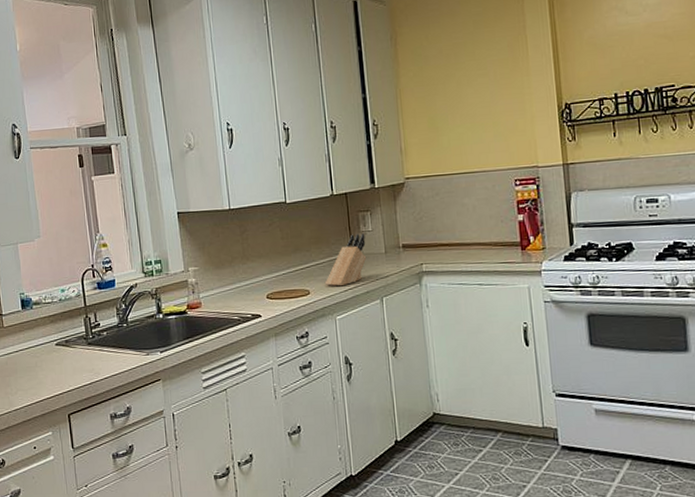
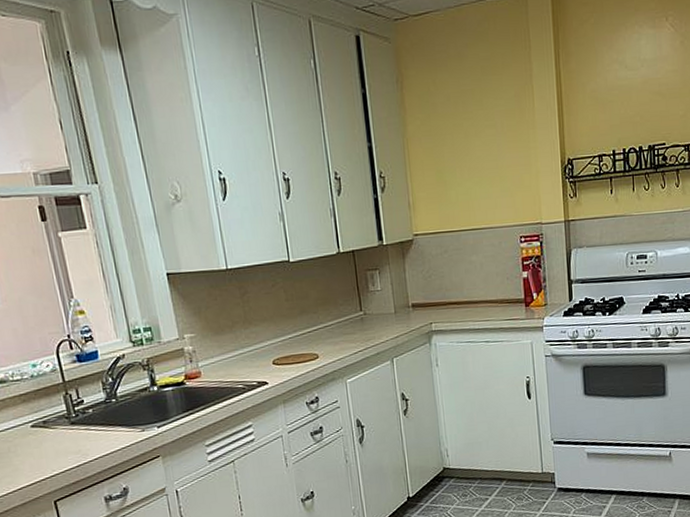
knife block: present [326,233,367,287] -> none [335,293,376,349]

